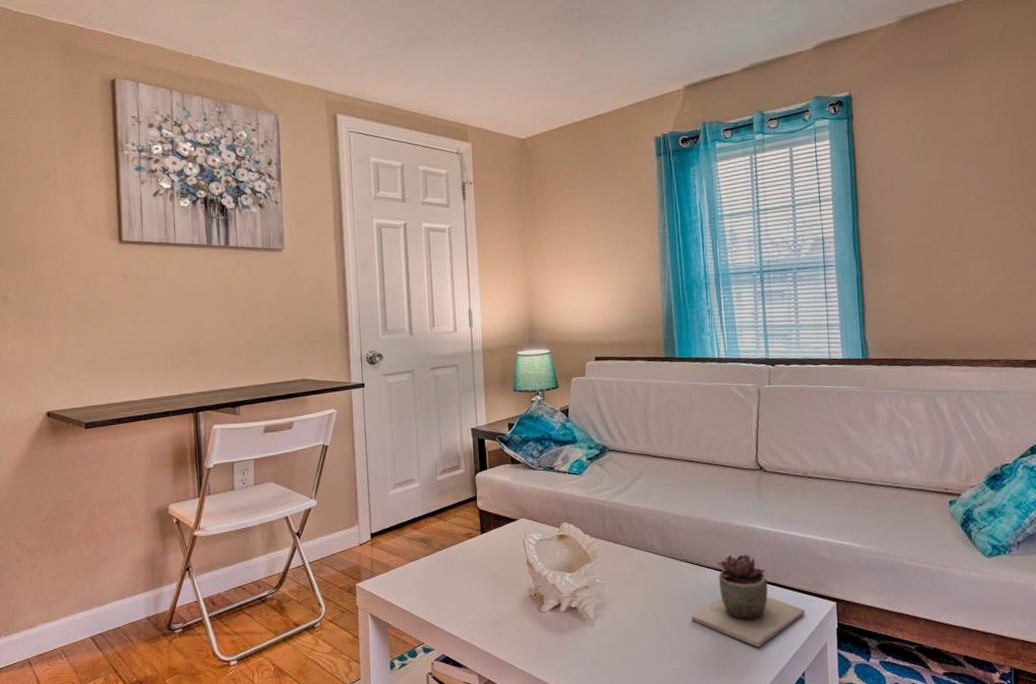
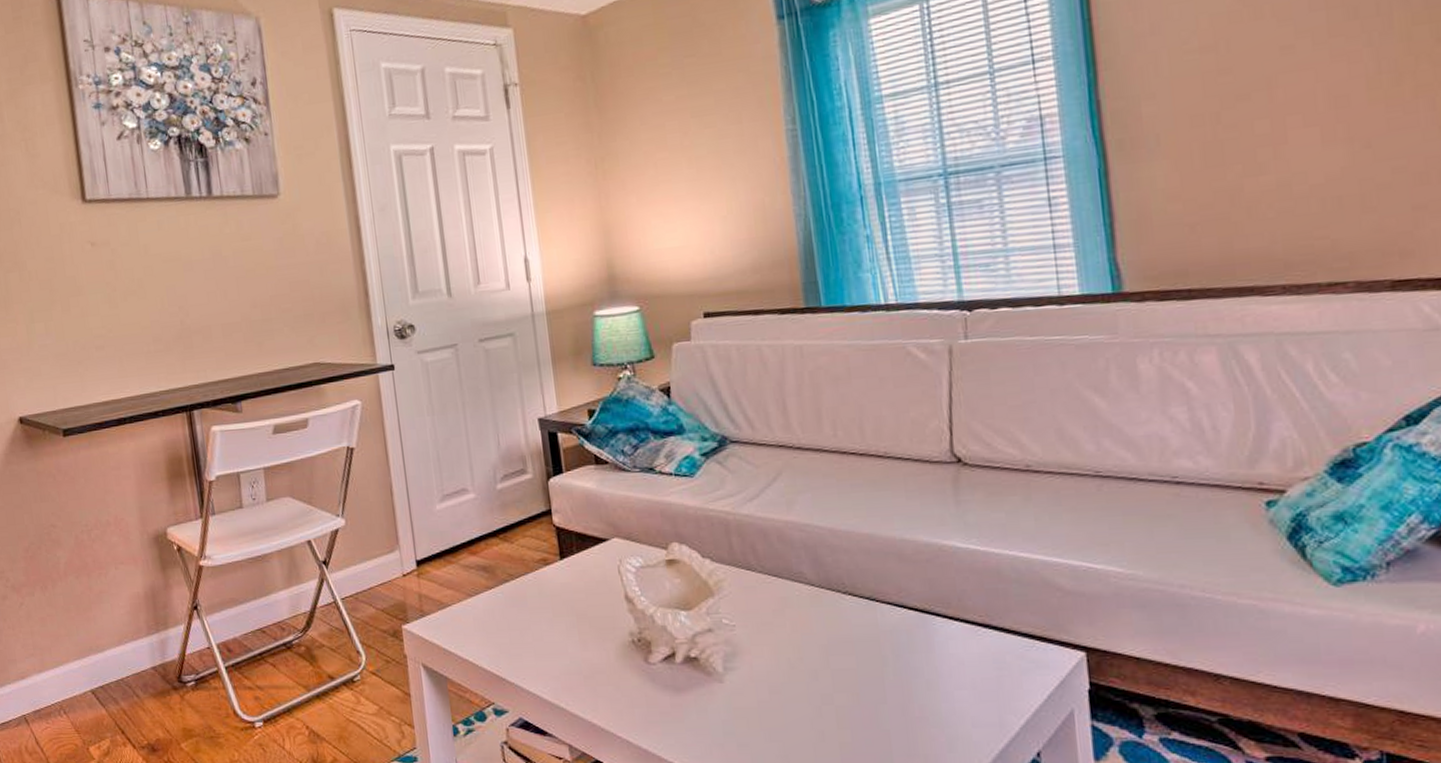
succulent plant: present [691,553,805,648] -> none [863,582,1037,716]

